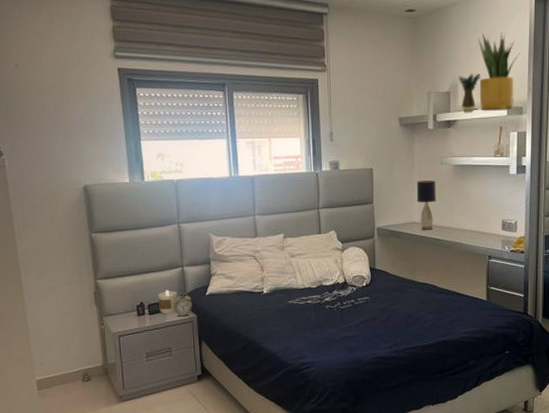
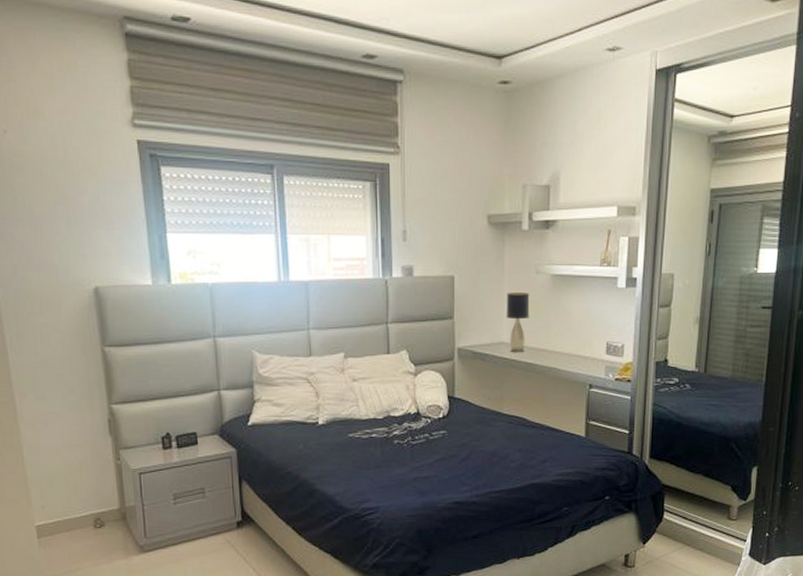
candle: present [157,290,178,315] -> none [187,418,213,449]
alarm clock: present [172,292,193,316] -> none [206,422,231,450]
vase: present [459,73,480,114] -> none [561,163,587,213]
planter: present [478,32,520,112] -> none [585,114,635,211]

